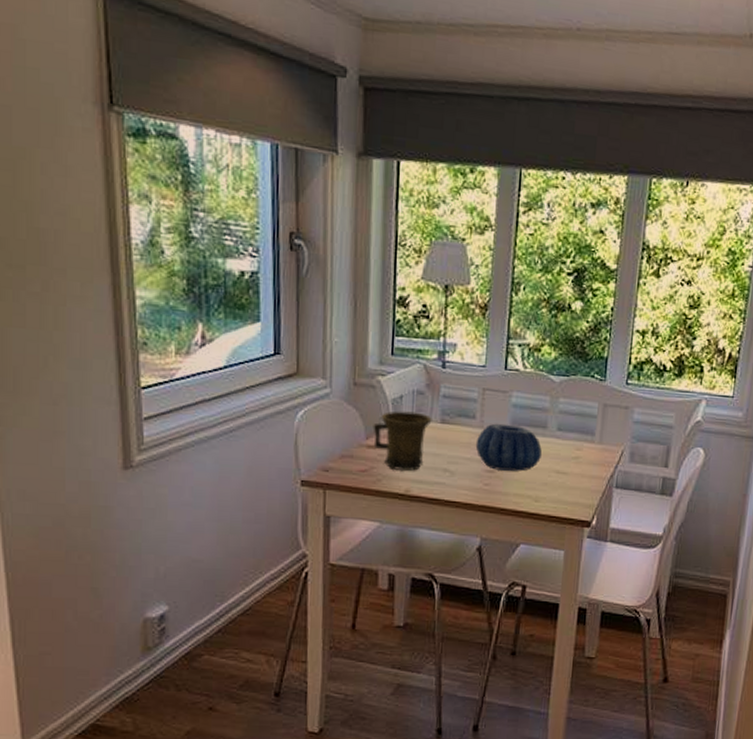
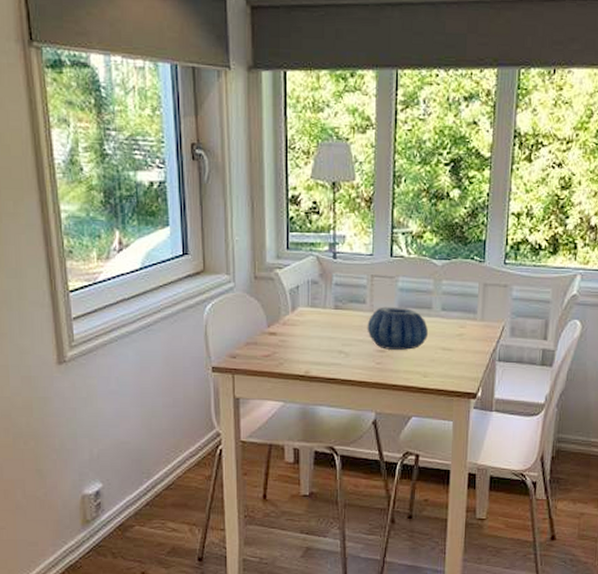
mug: present [373,411,432,472] -> none [273,300,326,355]

